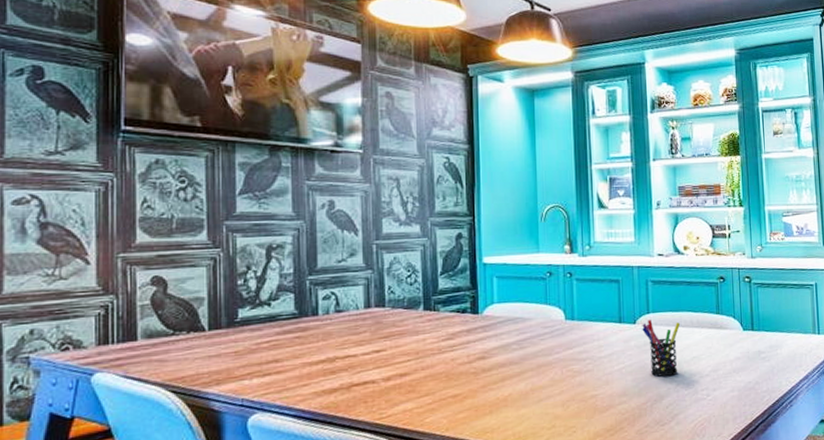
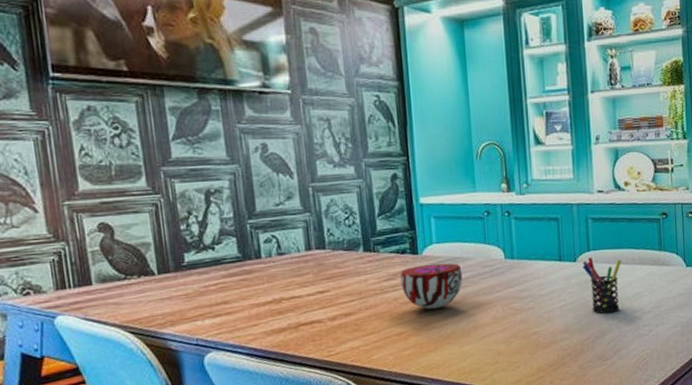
decorative bowl: none [459,323,522,370] -> present [400,263,463,309]

